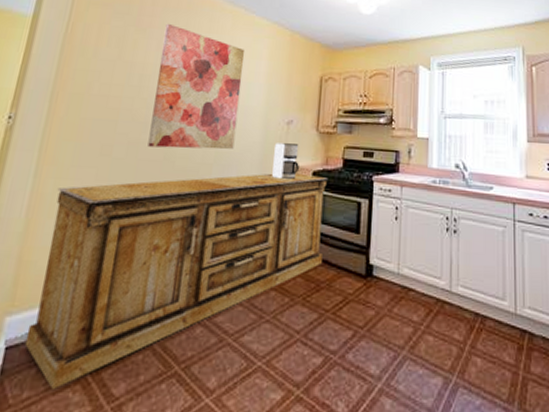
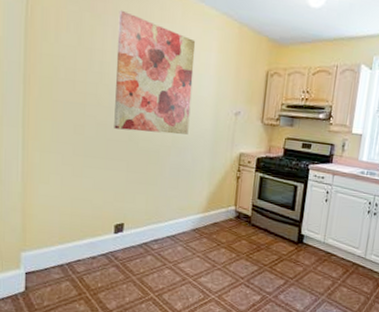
sideboard: present [24,173,328,389] -> none [39,157,270,302]
coffee maker: present [272,143,299,179] -> none [222,131,246,163]

